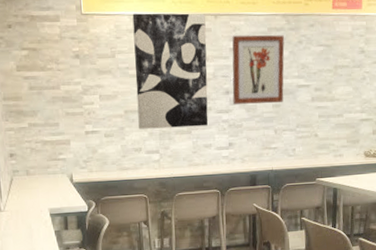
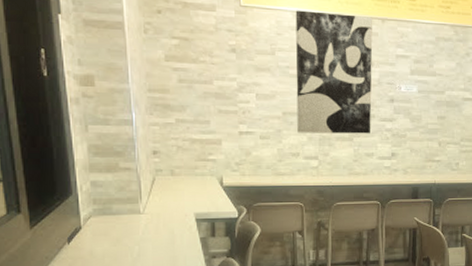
wall art: present [232,35,285,104] -> none [397,42,452,114]

